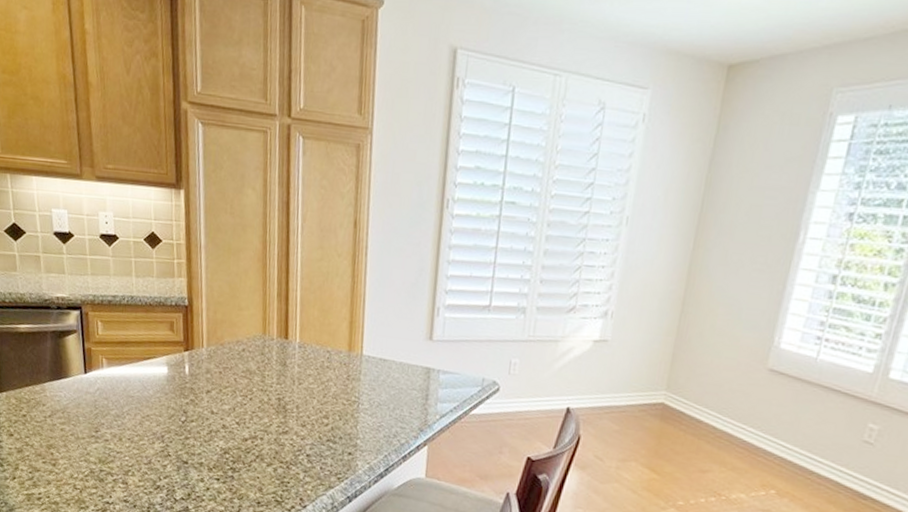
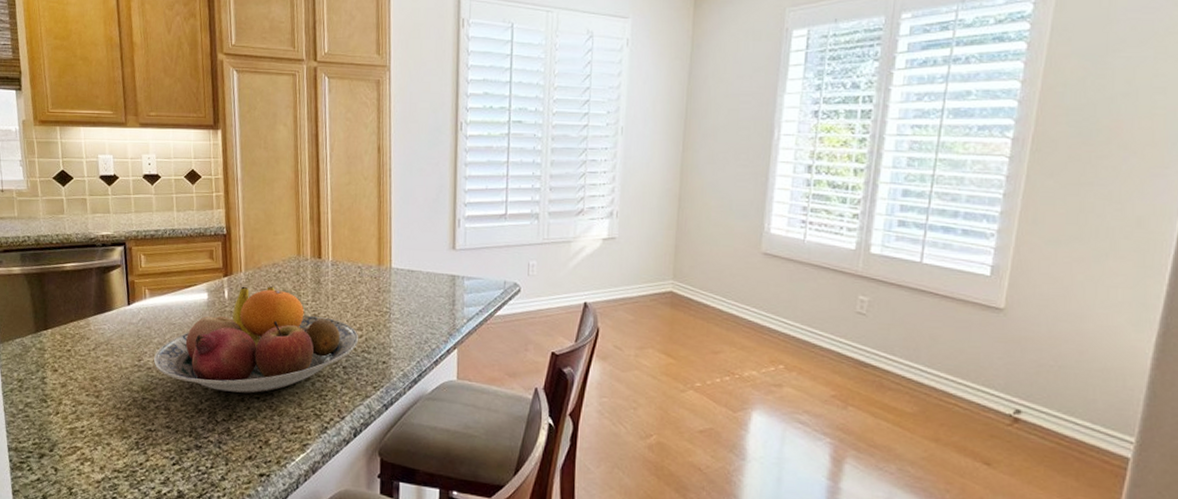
fruit bowl: none [111,362,325,474] -> present [154,286,359,394]

